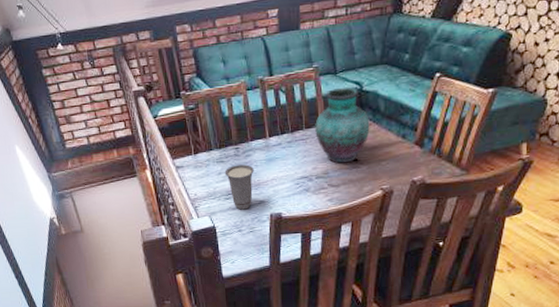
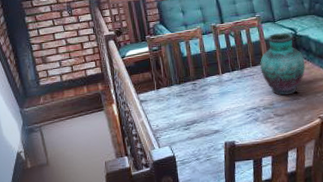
cup: present [224,164,254,210] -> none [183,98,210,140]

